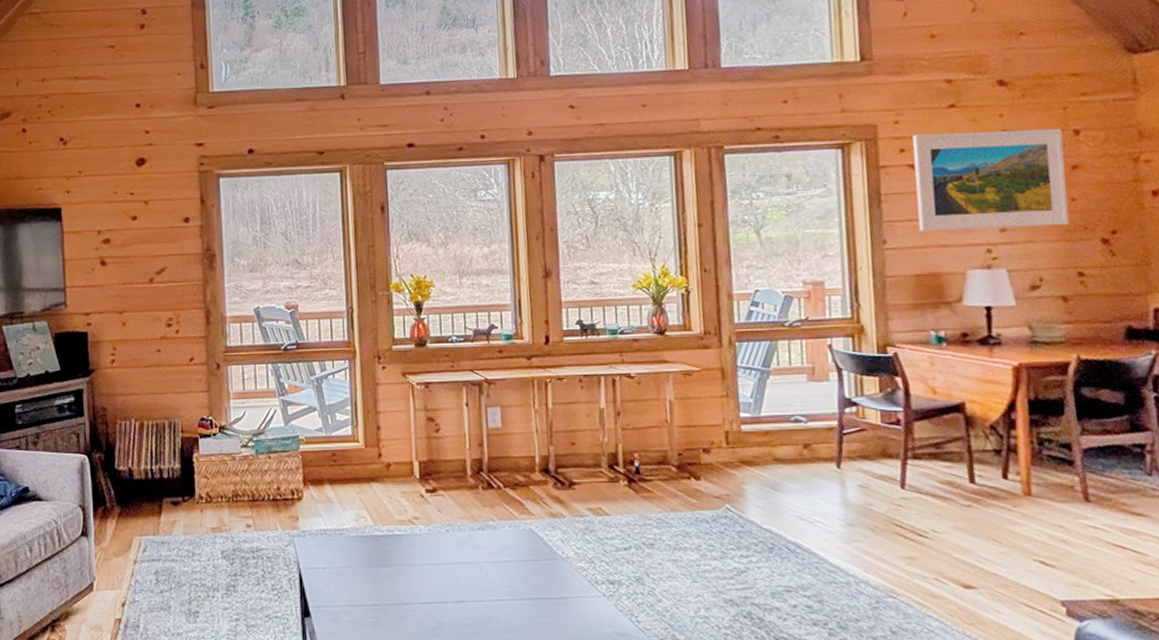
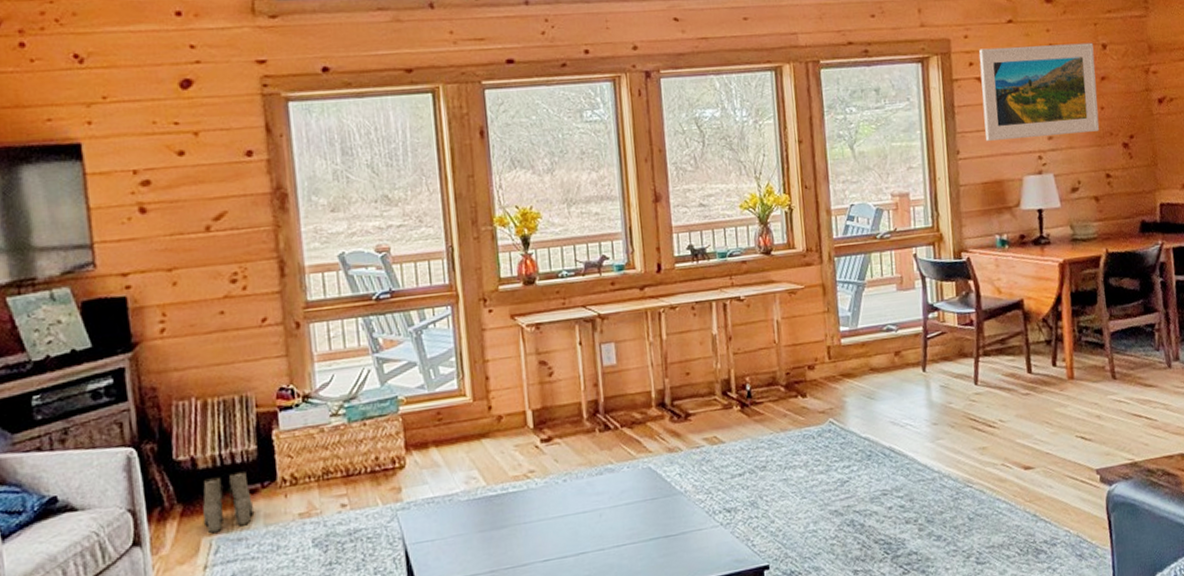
boots: none [136,485,175,535] -> present [203,471,253,534]

